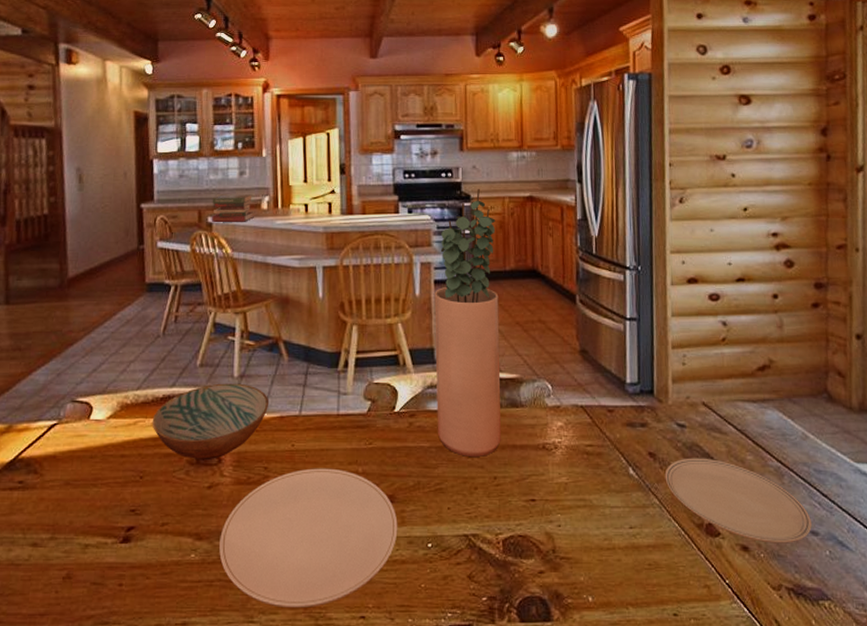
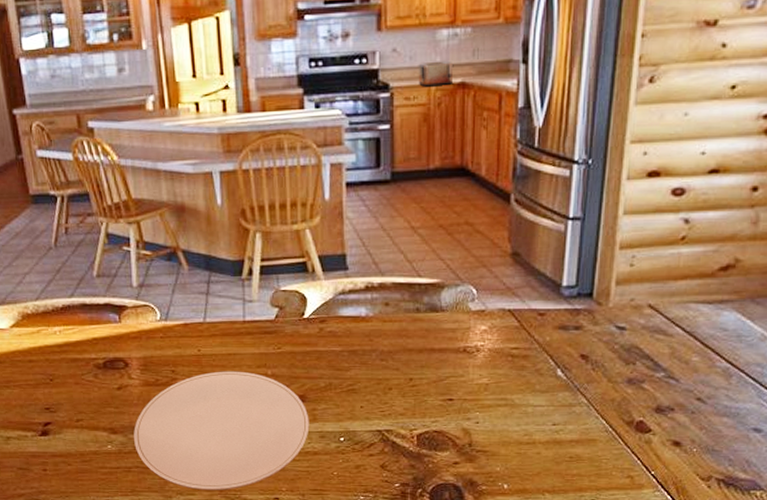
bowl: present [152,383,270,461] -> none [55,293,172,365]
books: present [211,194,254,222] -> none [90,94,139,127]
vase: present [434,188,501,457] -> none [346,75,420,360]
toaster: none [494,178,523,199] -> present [418,60,454,87]
plate: present [664,458,812,543] -> none [596,359,756,439]

